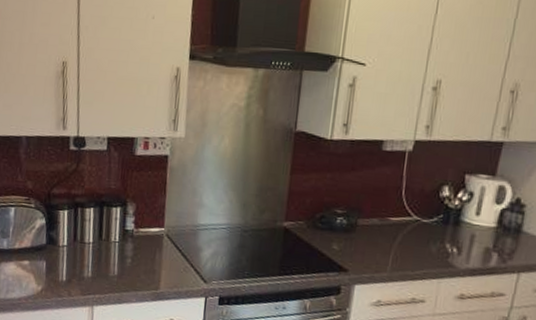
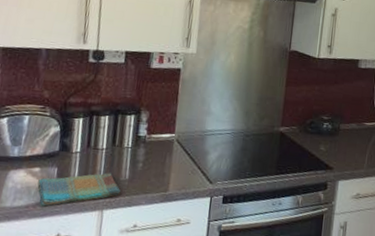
dish towel: none [28,268,110,300] -> present [37,173,121,207]

